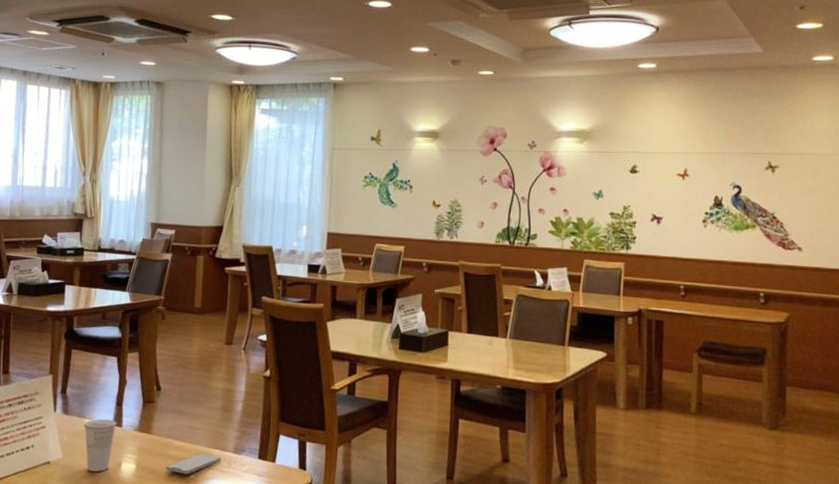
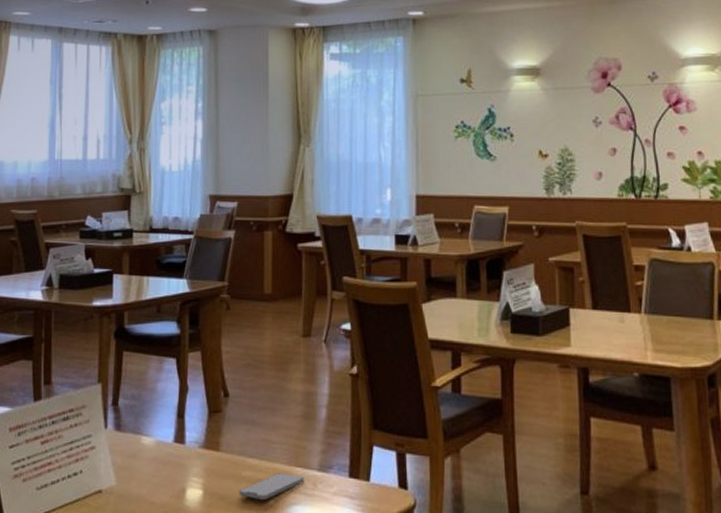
cup: present [83,418,117,472] -> none [139,434,179,500]

